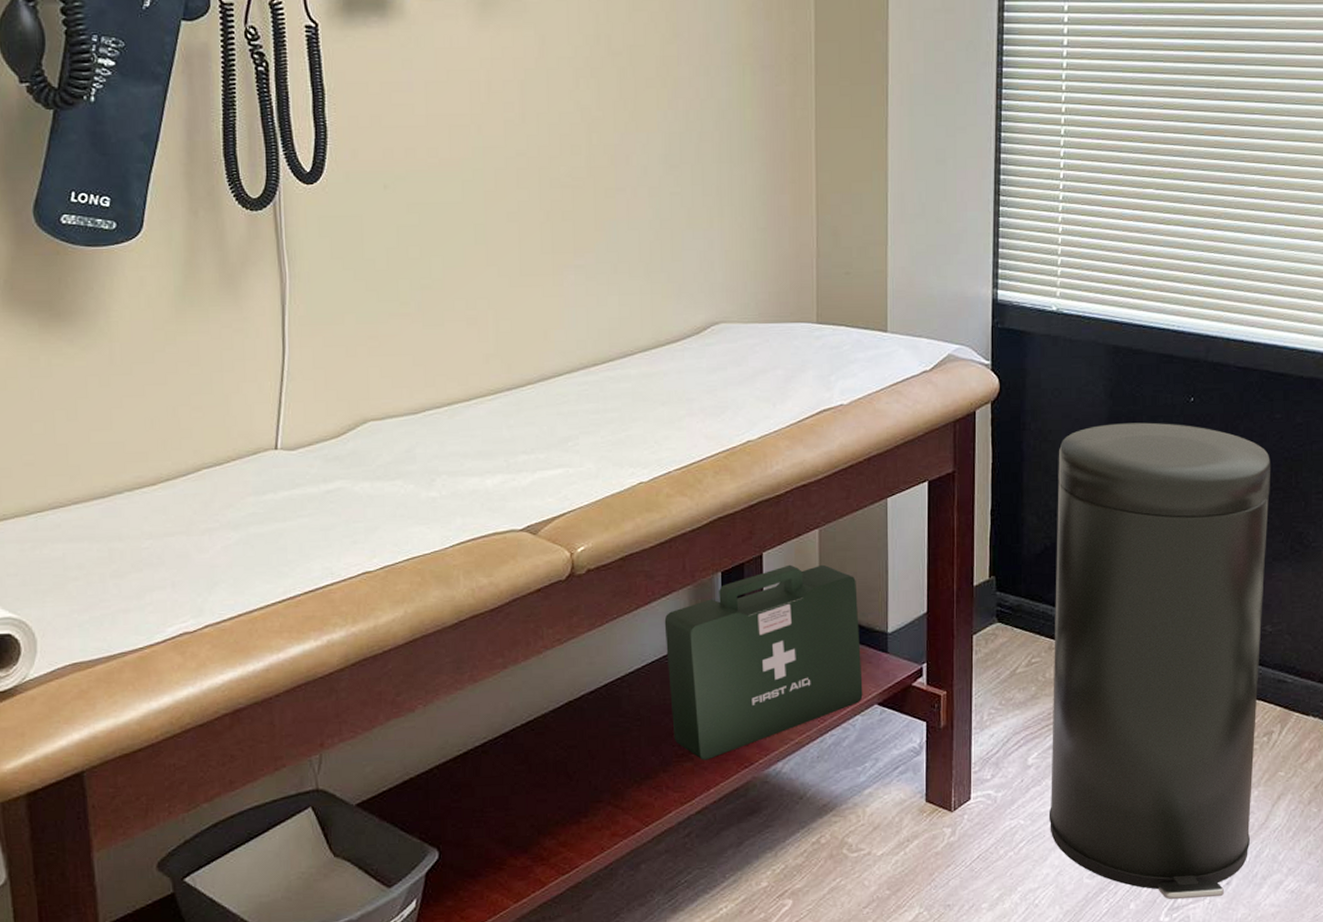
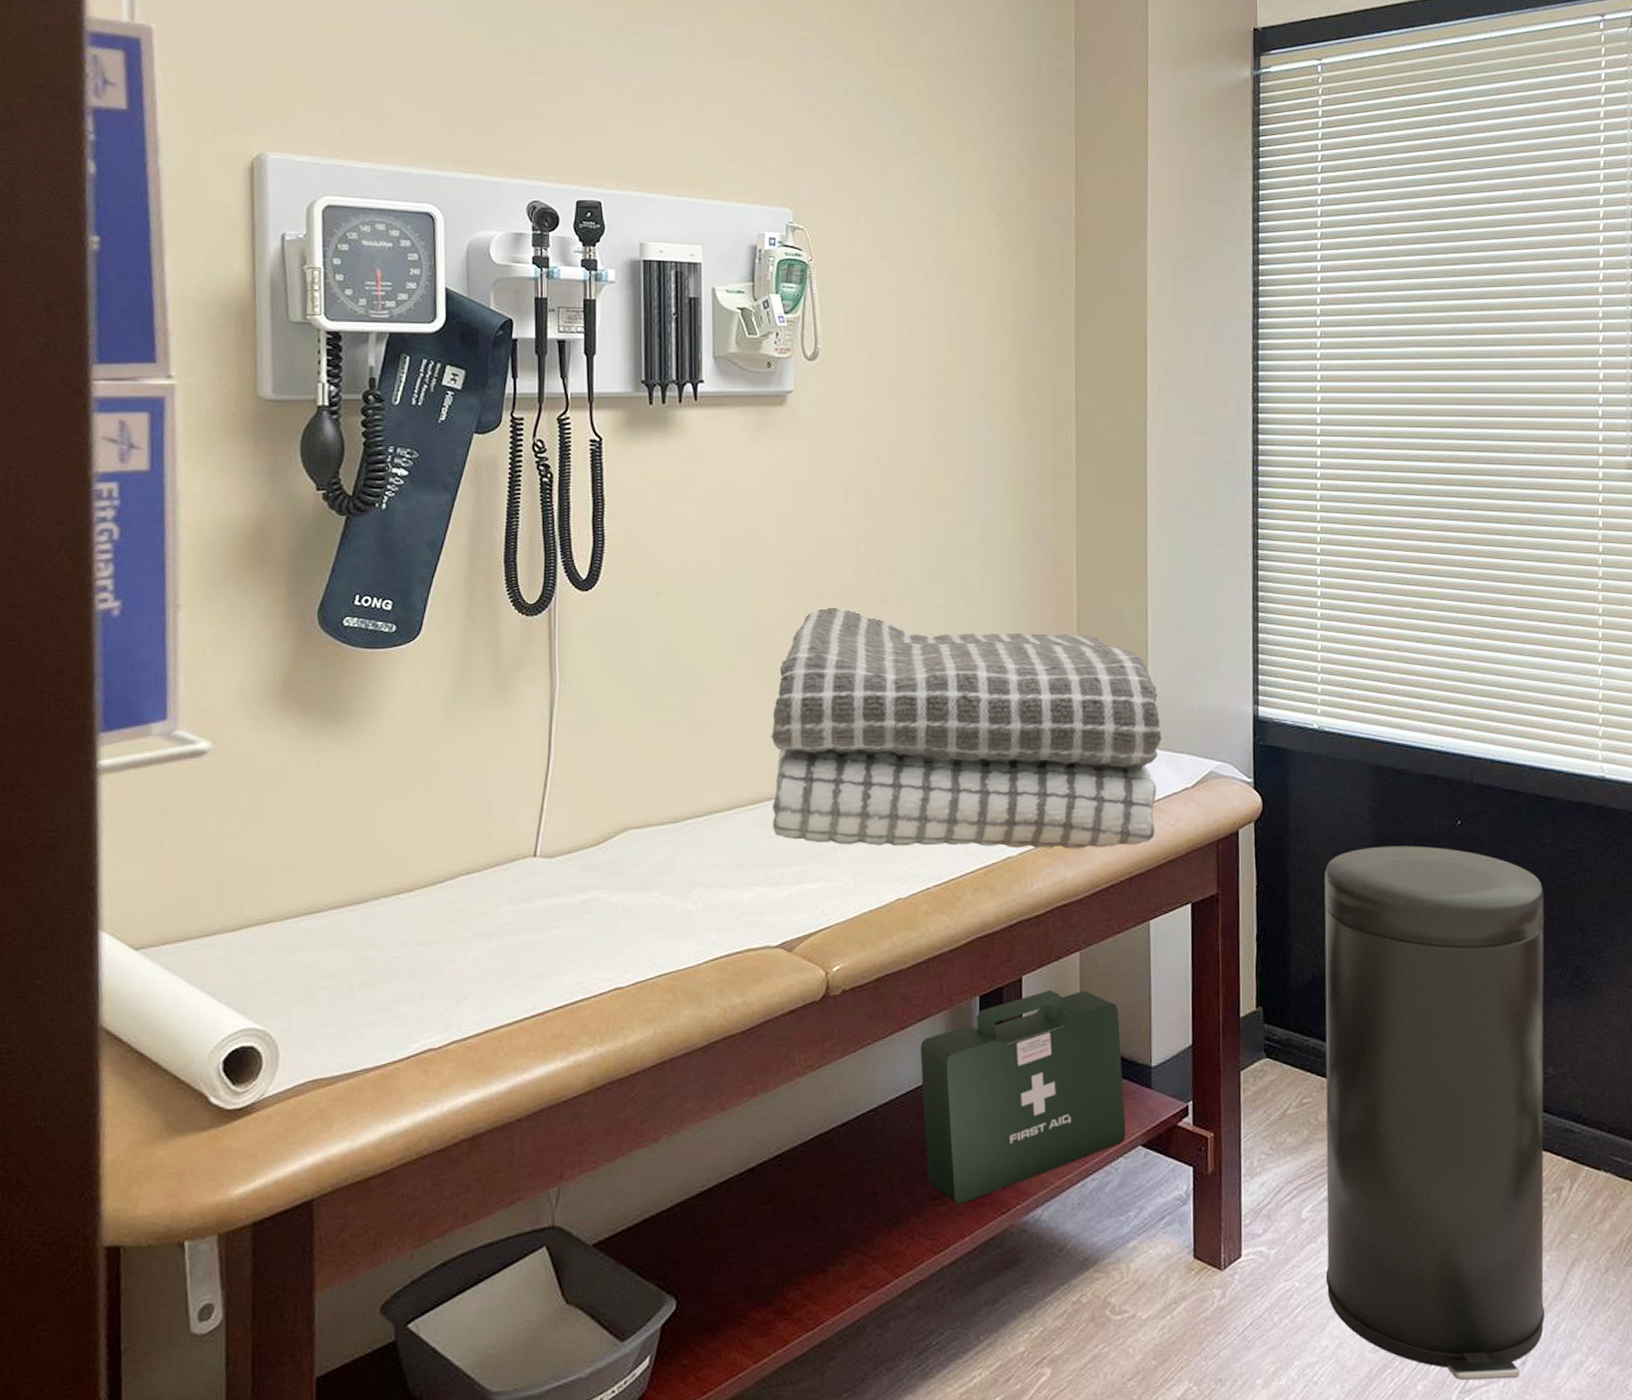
towel: none [508,198,901,433] -> present [771,608,1162,849]

